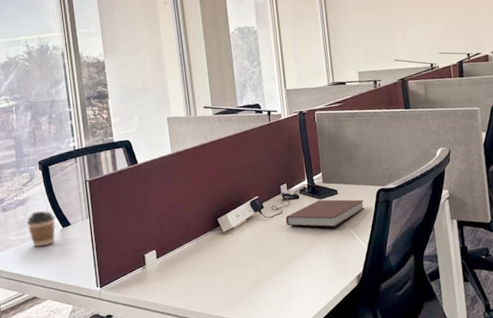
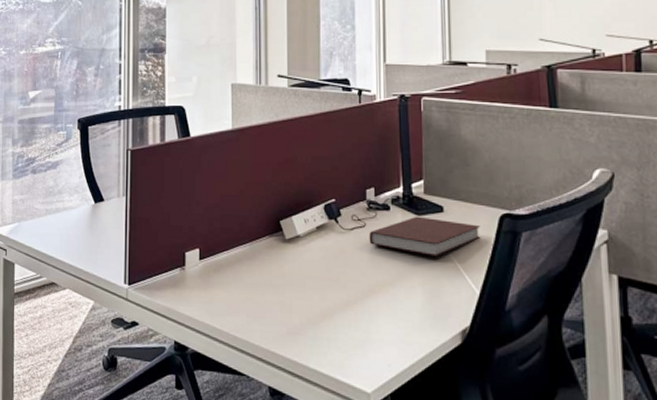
coffee cup: present [26,210,56,247] -> none [56,178,88,222]

